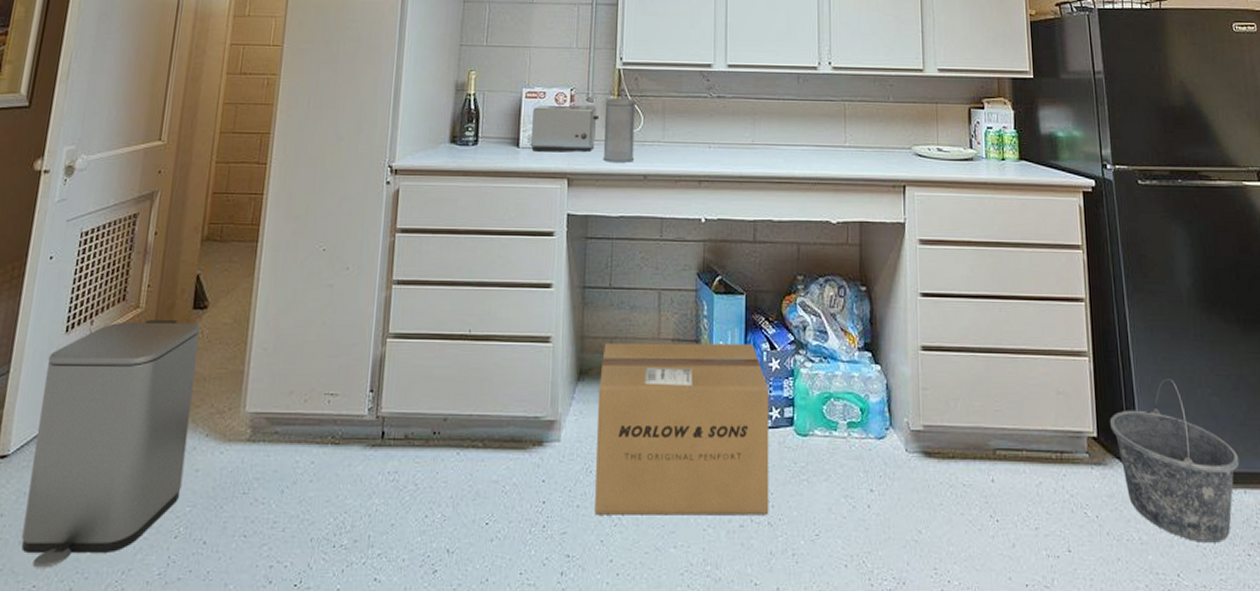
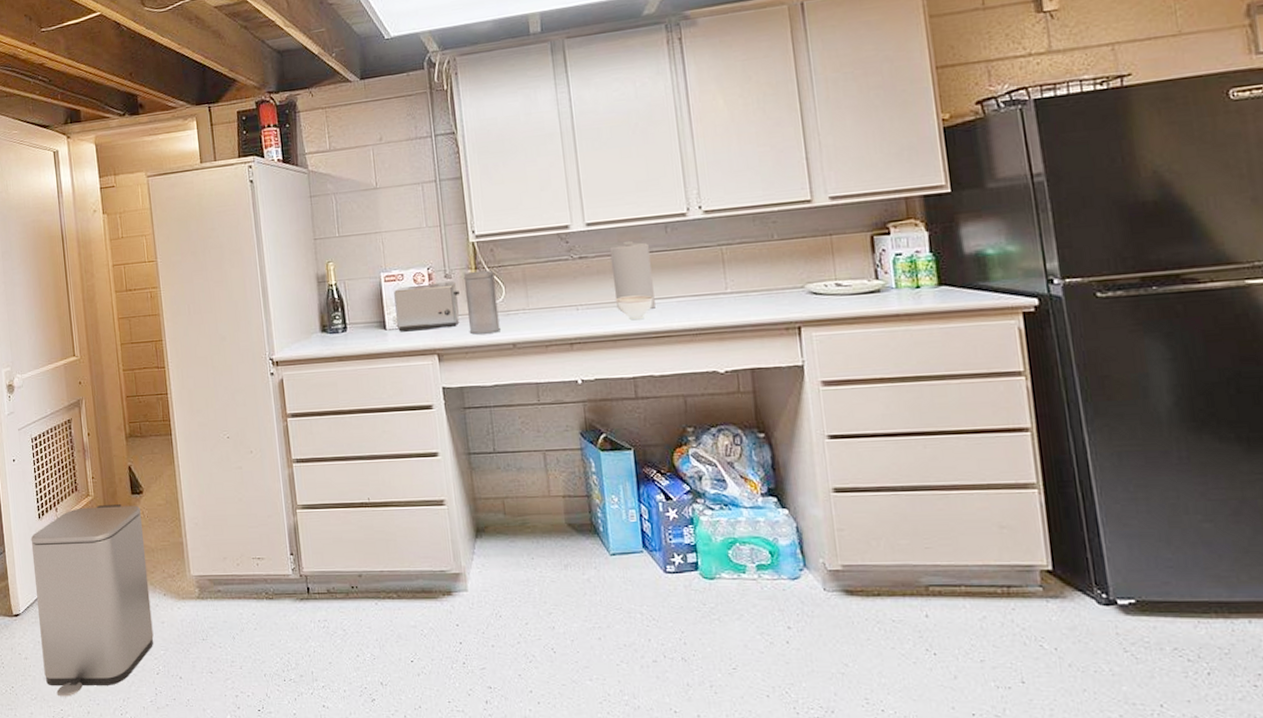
box: present [594,342,769,516] -> none [496,496,682,653]
bowl: none [745,139,780,164] -> present [615,294,653,321]
paper towel holder: none [746,86,781,154] -> present [609,240,656,310]
bucket: present [1109,379,1240,543] -> none [1067,507,1242,674]

